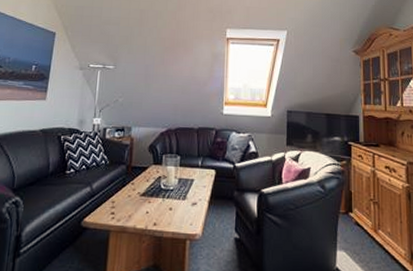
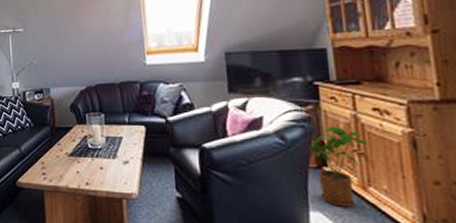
house plant: none [339,179,381,247] -> present [306,127,368,207]

